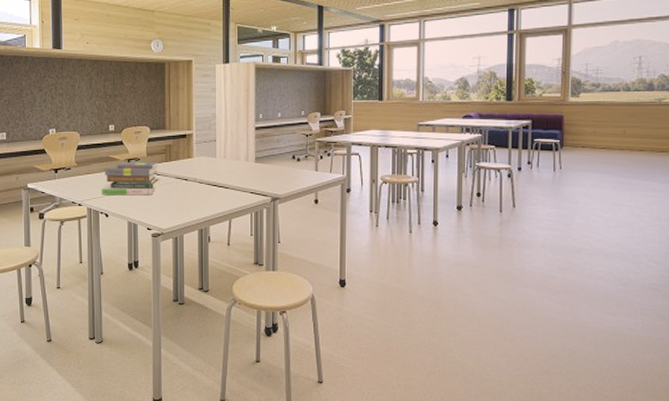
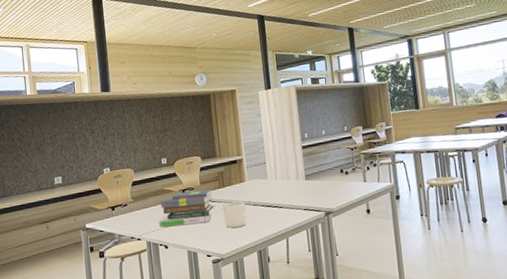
mug: none [168,177,191,204] -> present [223,201,247,228]

